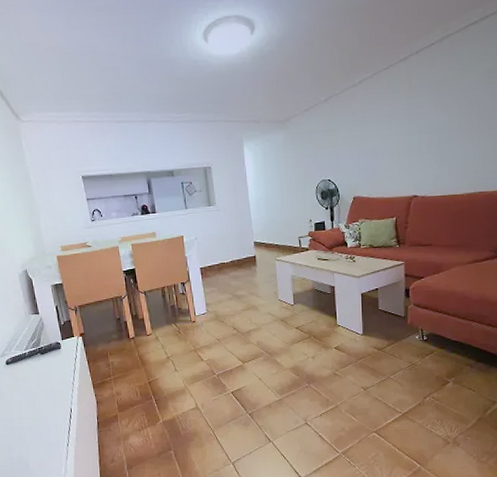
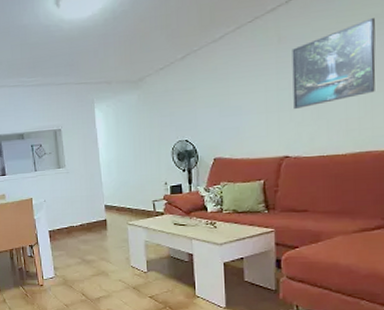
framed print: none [421,72,488,153] -> present [292,18,376,110]

